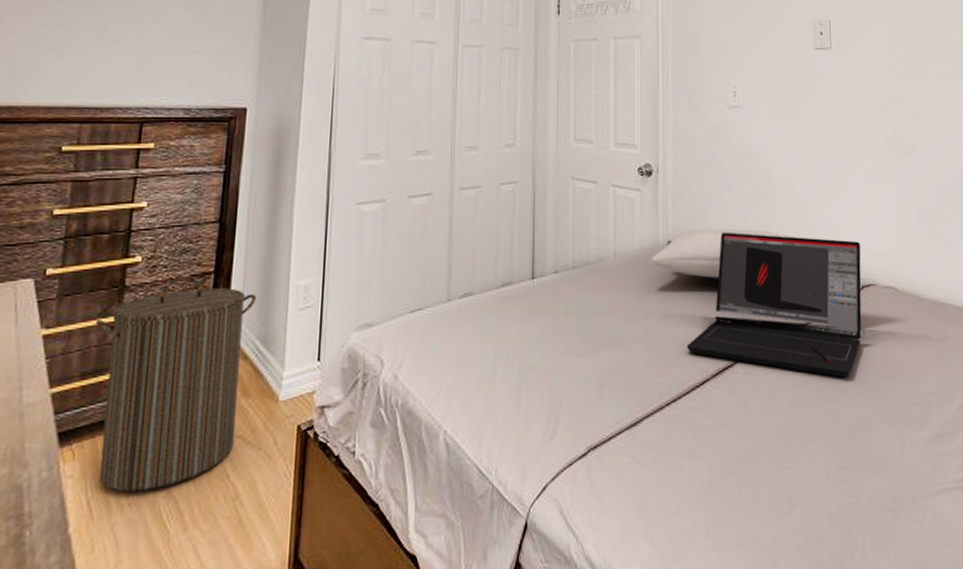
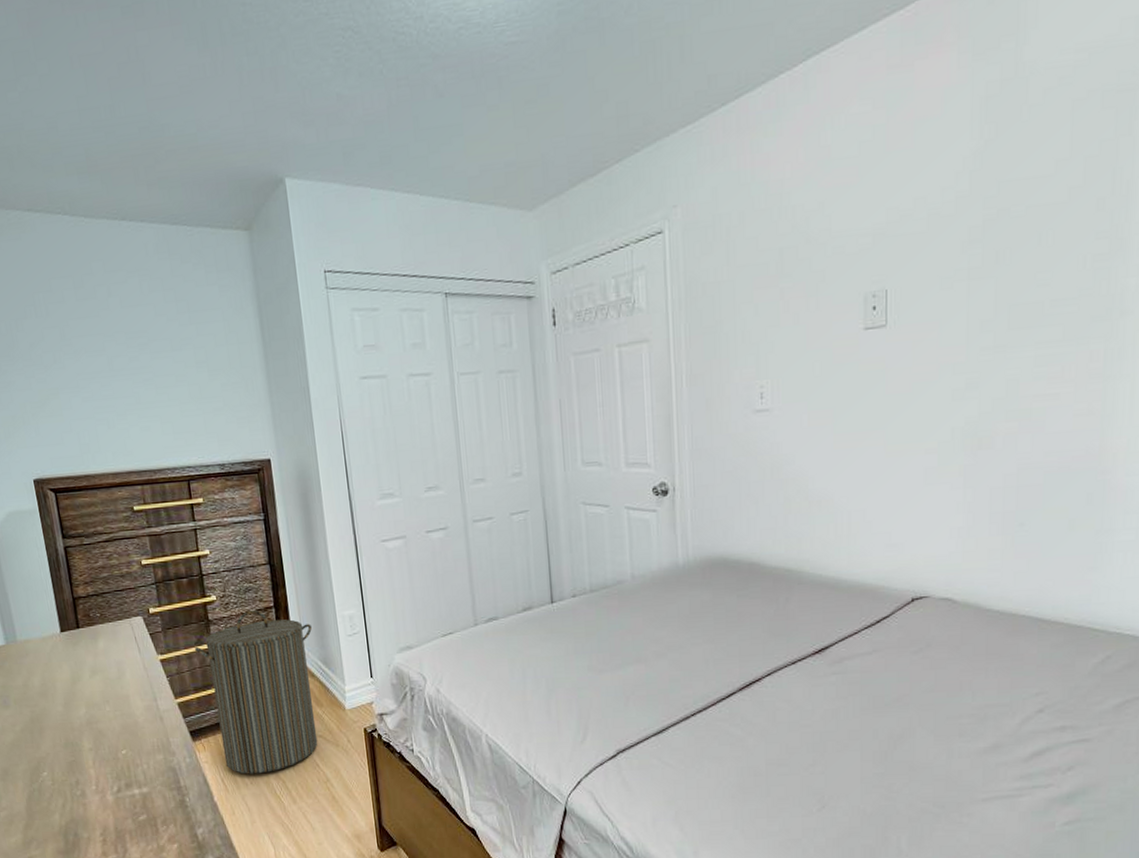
pillow: present [650,228,794,279] -> none [670,544,831,597]
laptop: present [686,231,862,378] -> none [710,548,914,691]

